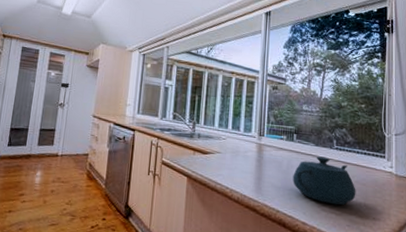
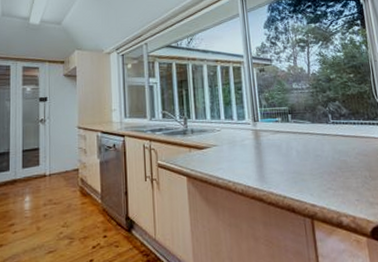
teapot: present [293,156,356,206] -> none [294,133,360,181]

